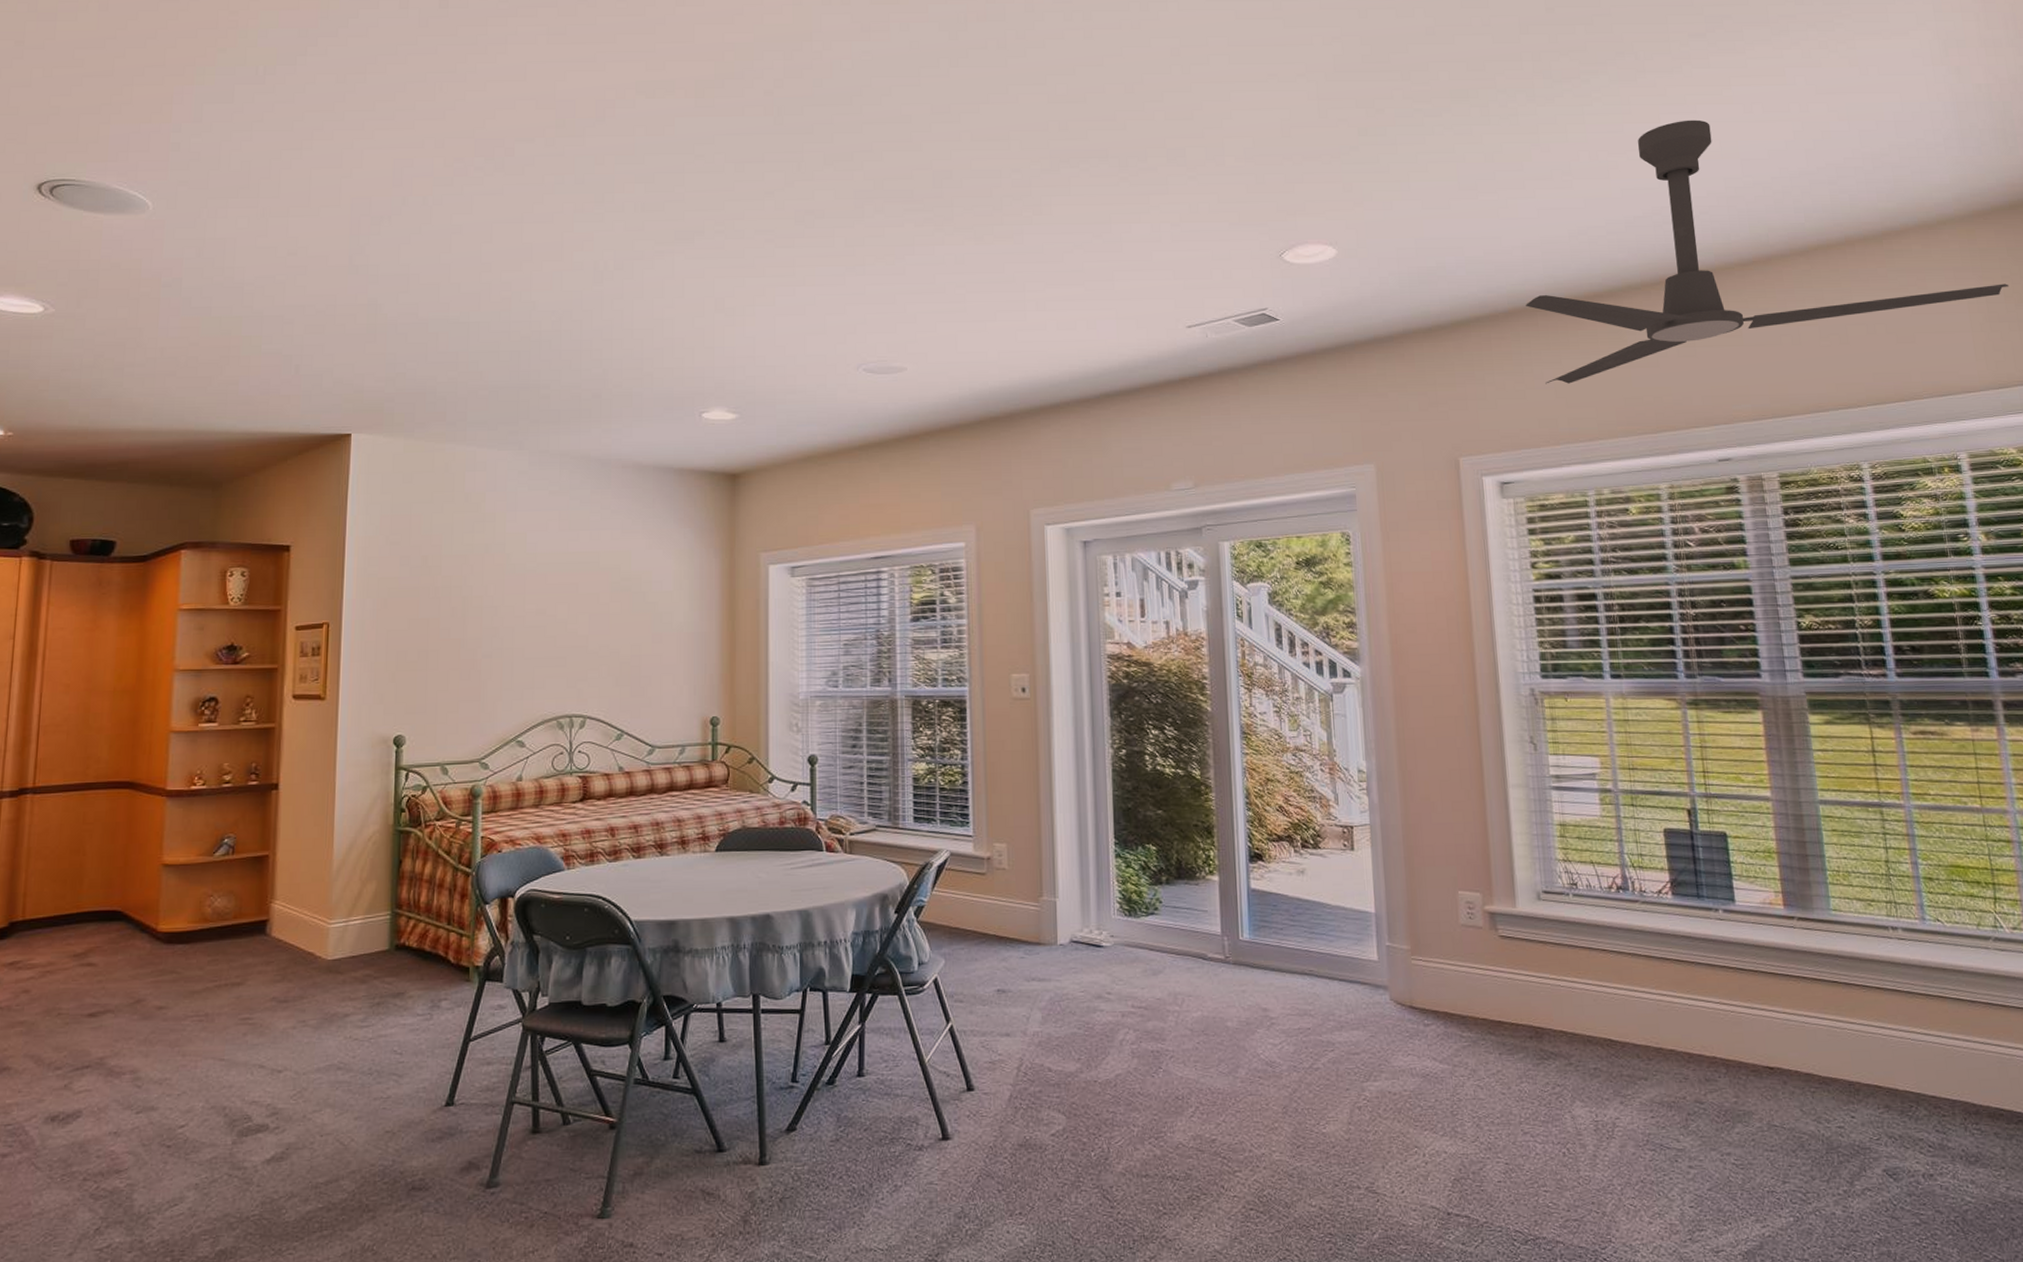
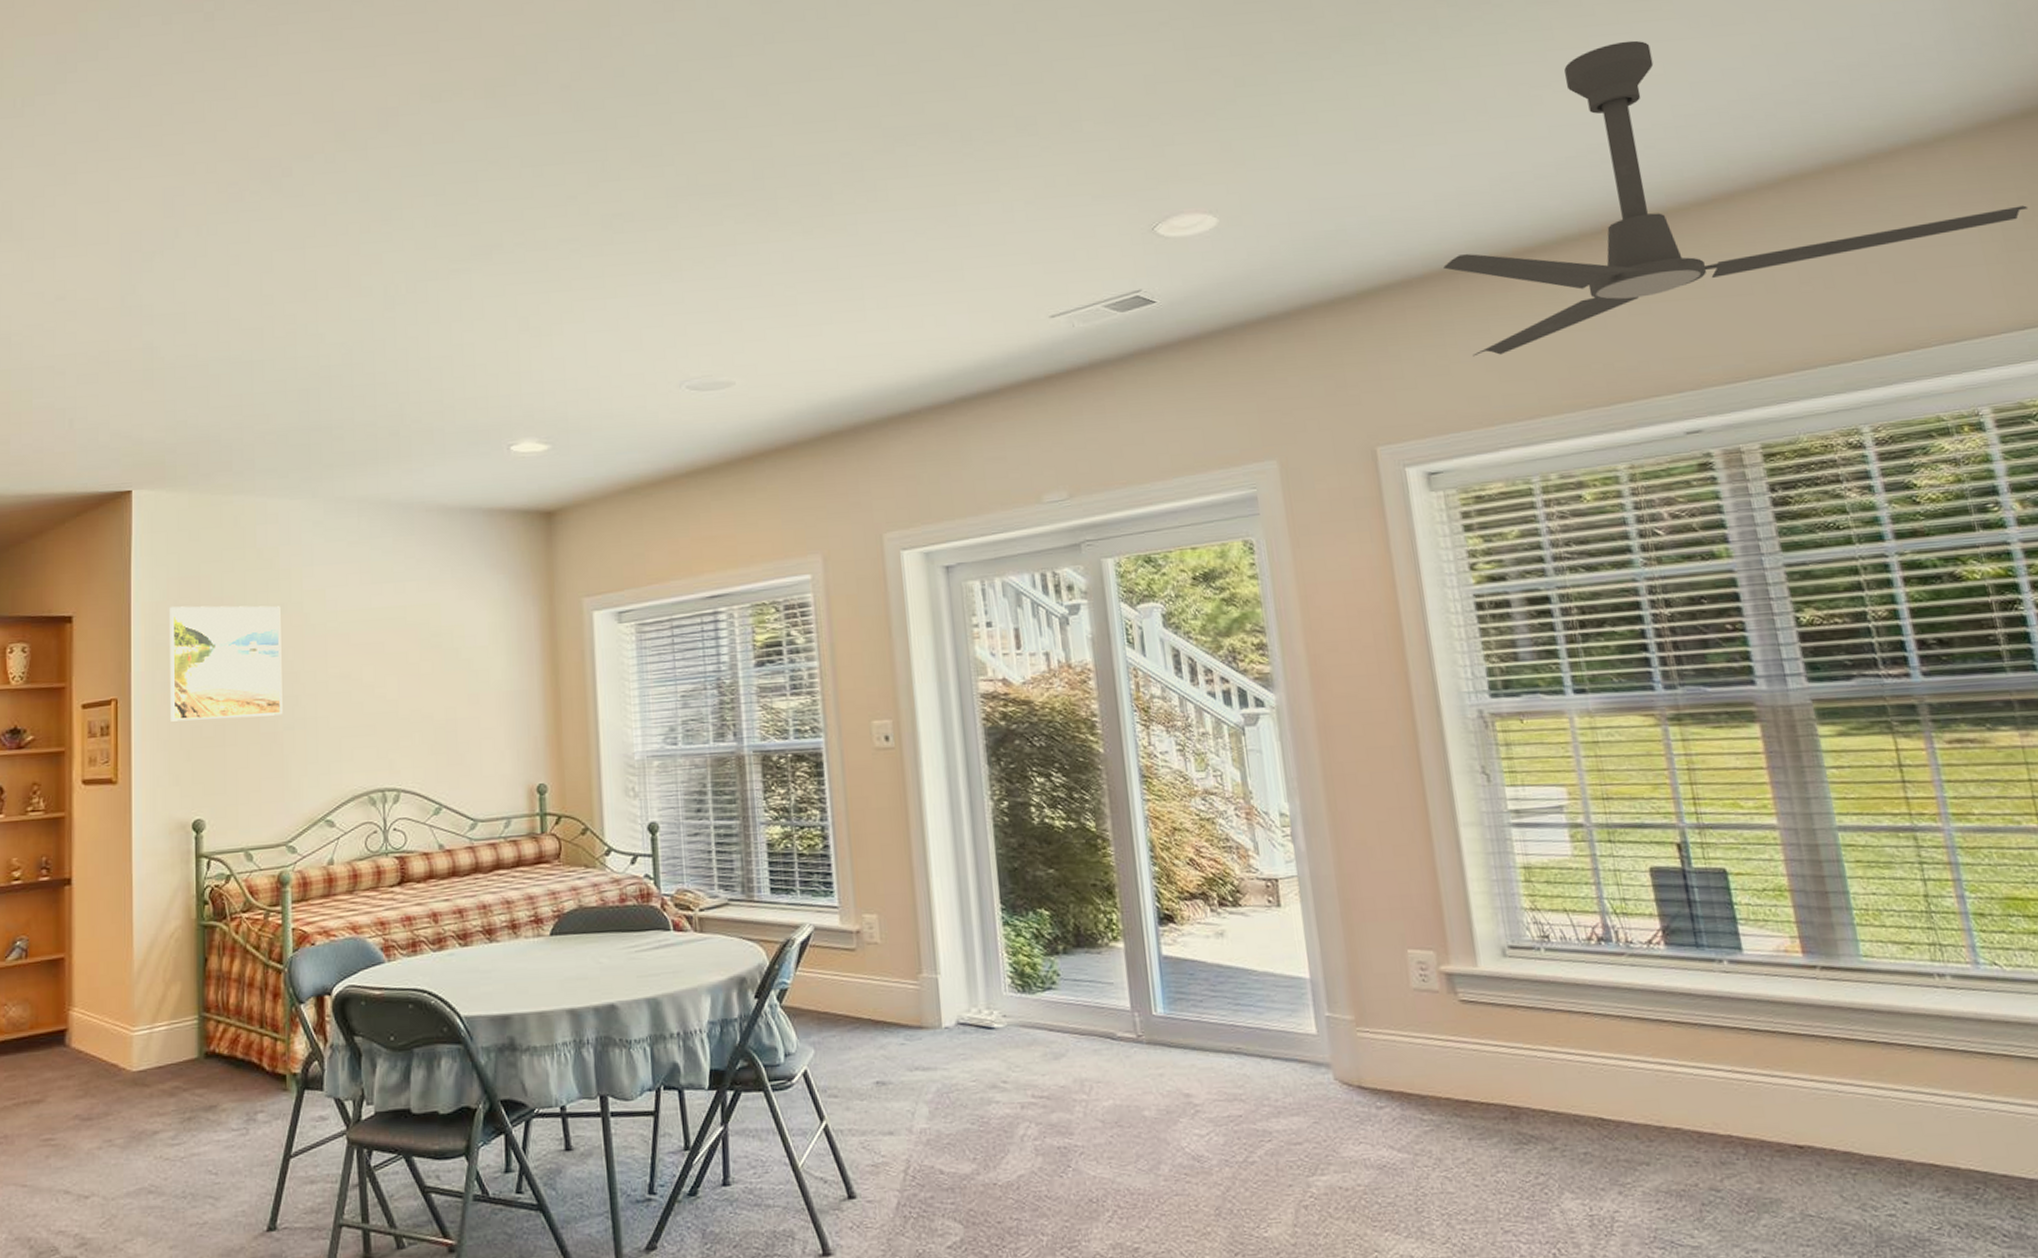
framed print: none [378,542,484,646] -> present [170,605,283,722]

